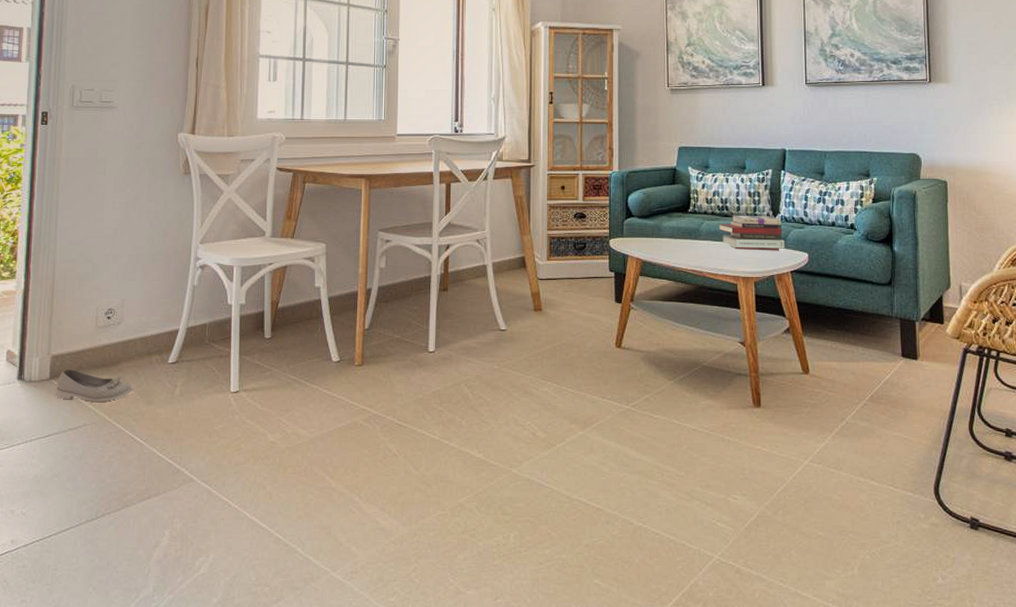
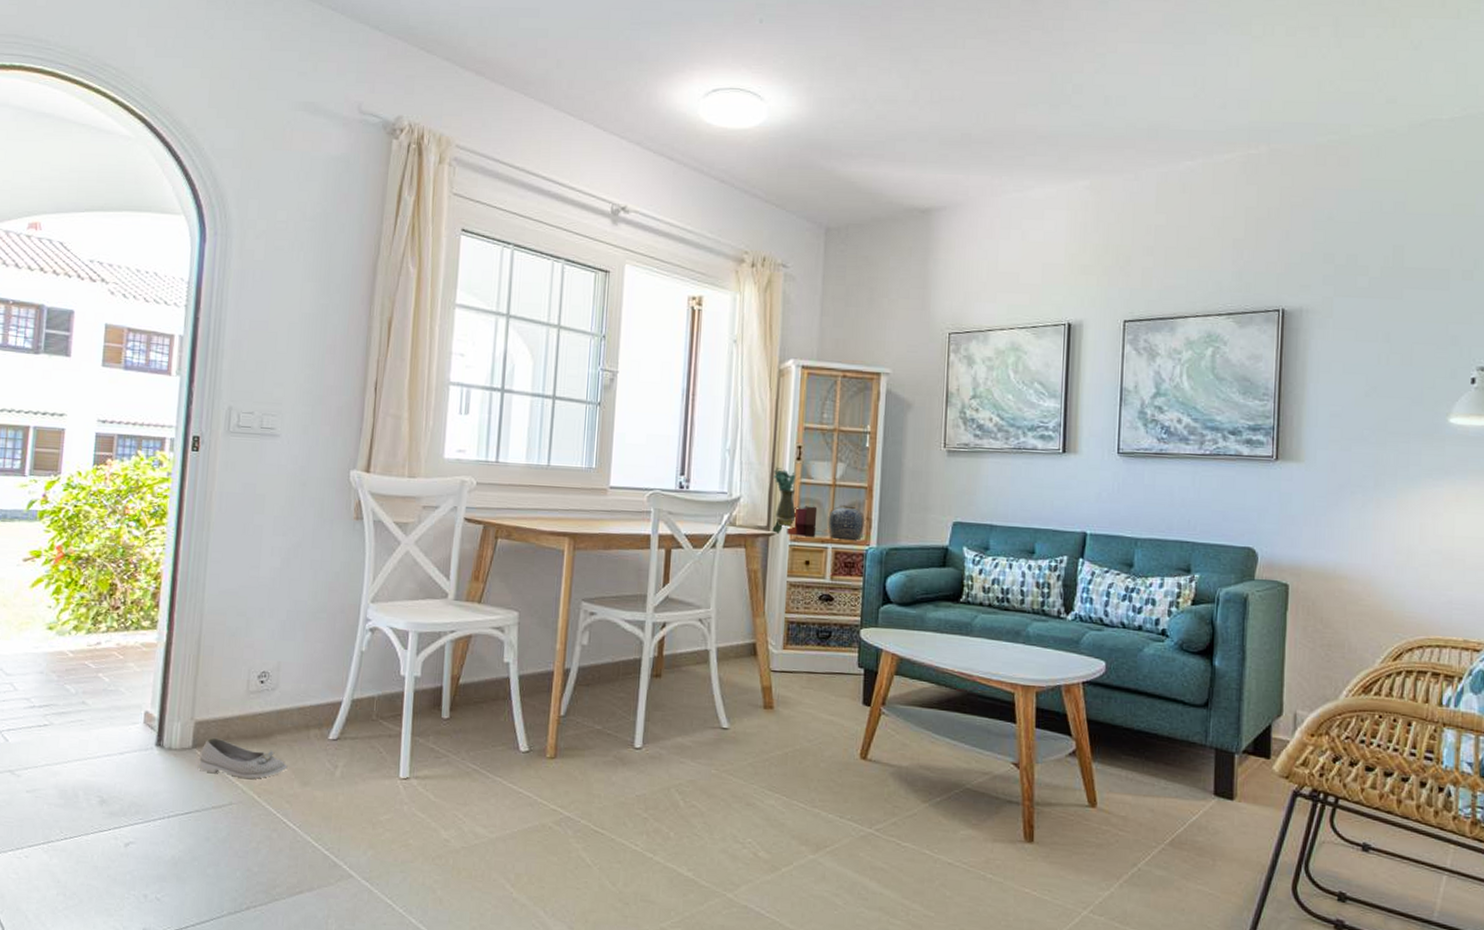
vase: none [531,110,551,158] -> present [774,466,796,526]
books: none [533,141,569,166] -> present [772,506,818,537]
decorative jar: none [579,139,607,166] -> present [829,505,865,540]
books: present [718,215,785,251] -> none [995,609,1077,656]

